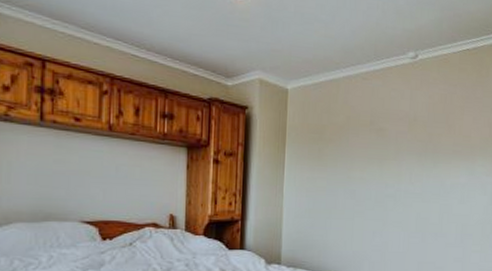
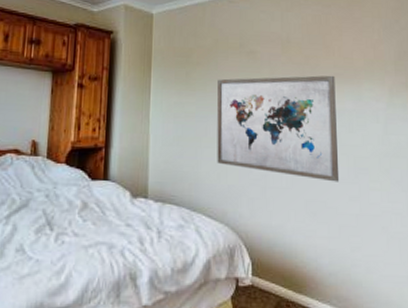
wall art: none [344,152,453,246] -> present [217,75,340,182]

